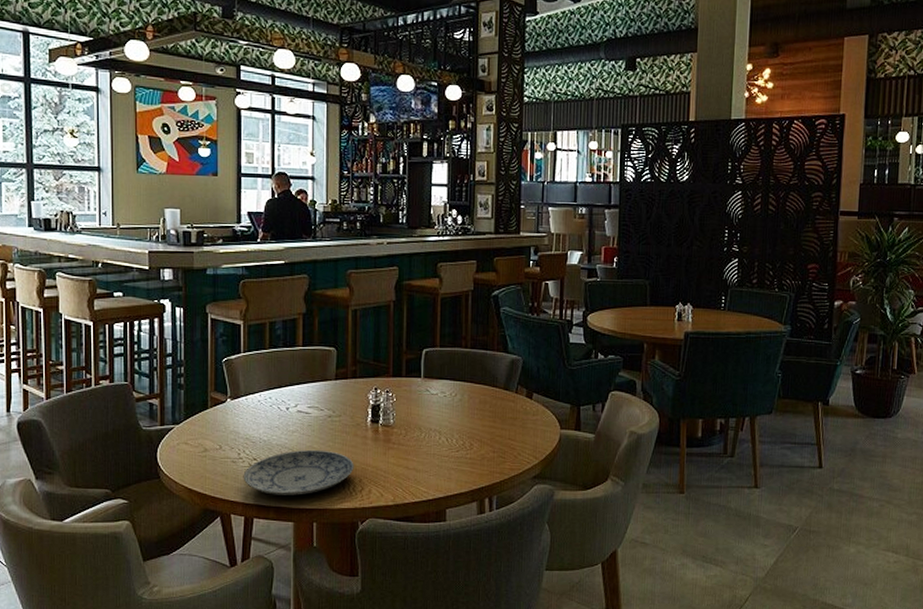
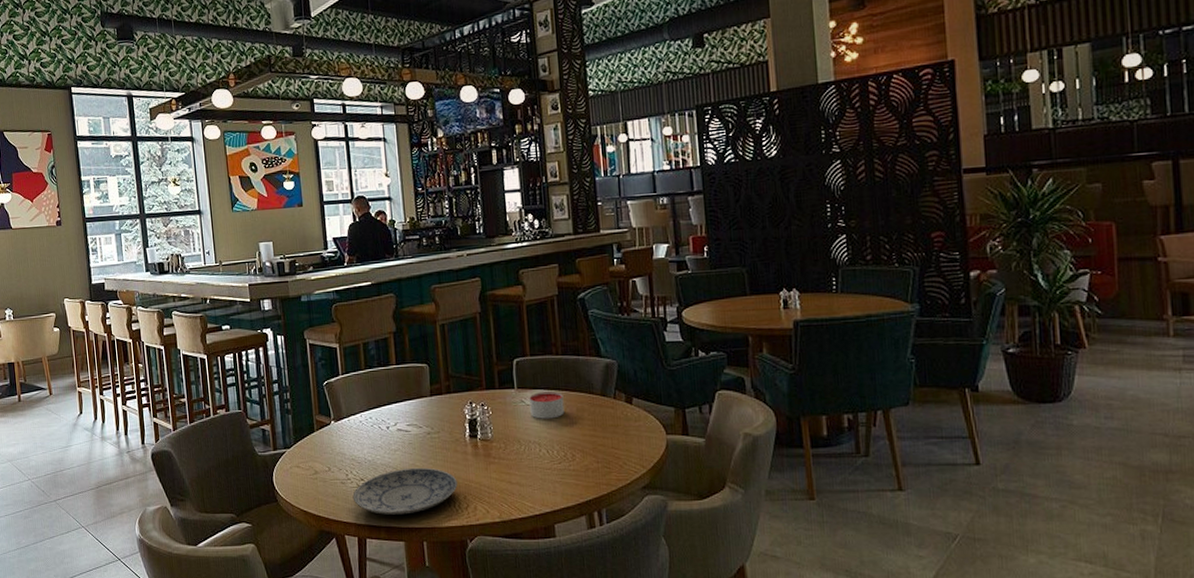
candle: none [434,382,468,409] -> present [529,391,565,419]

